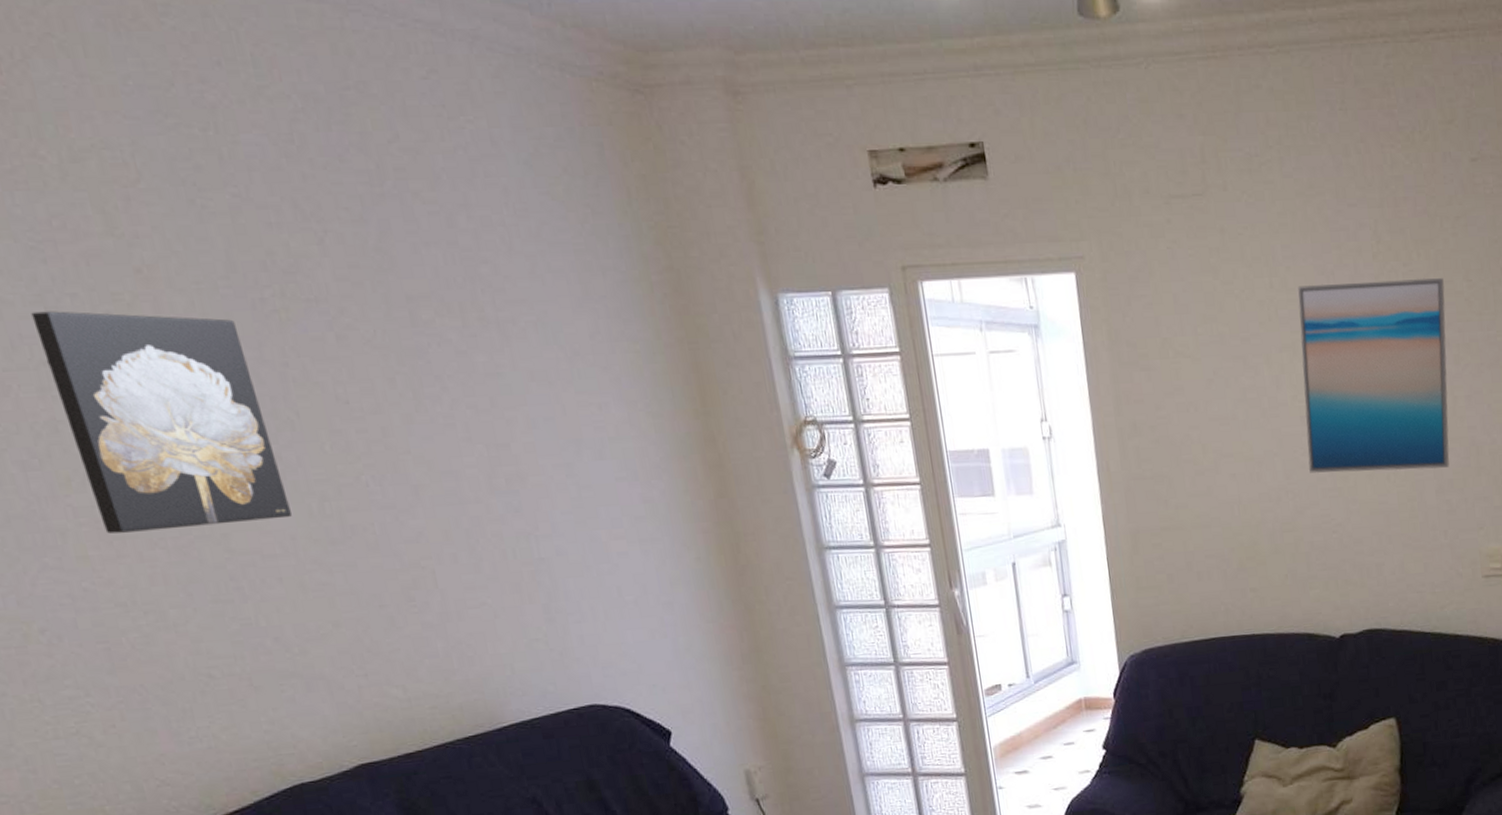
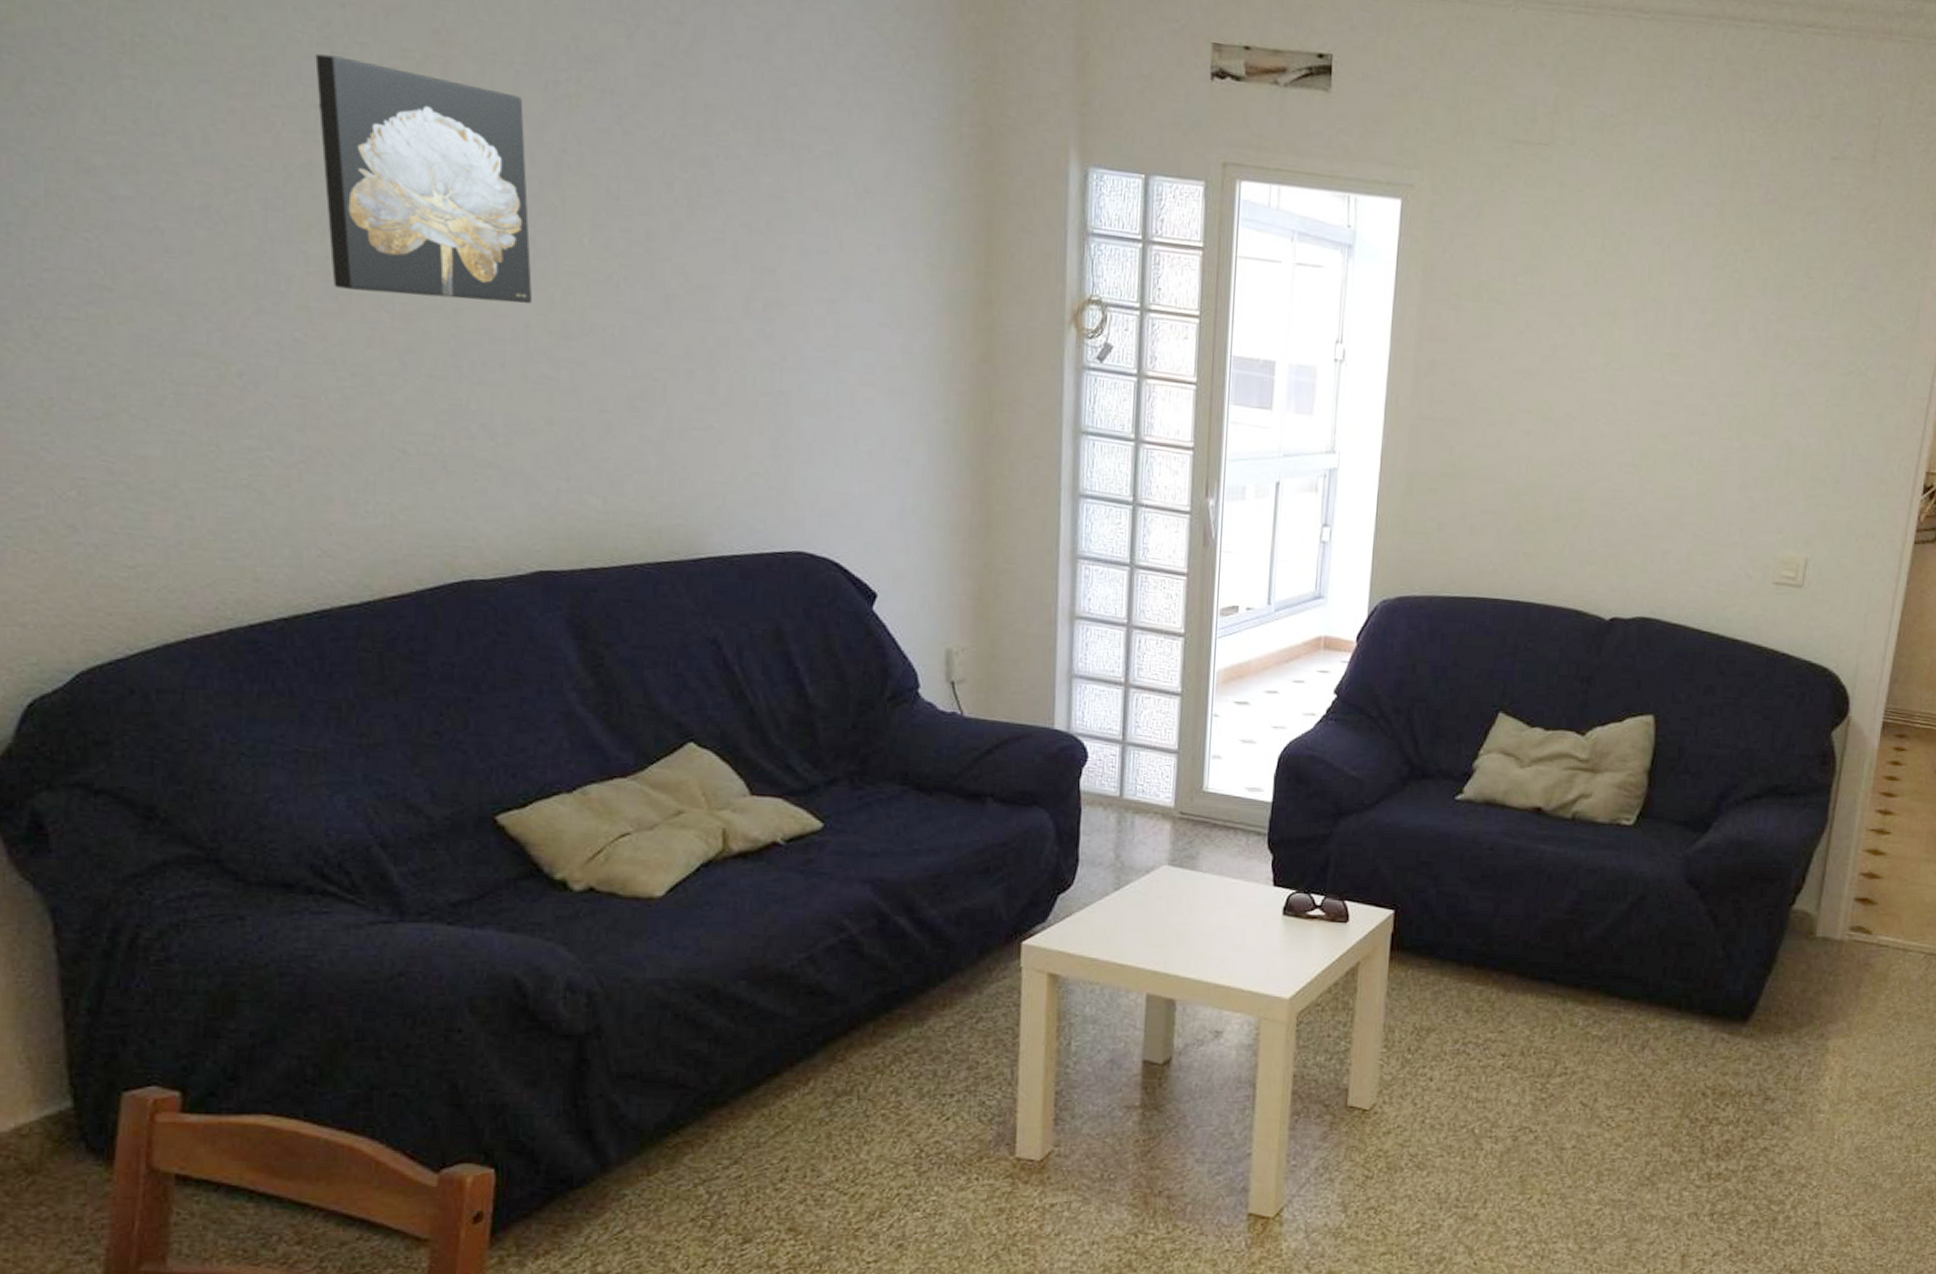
wall art: present [1298,278,1450,473] -> none [1607,253,1784,464]

